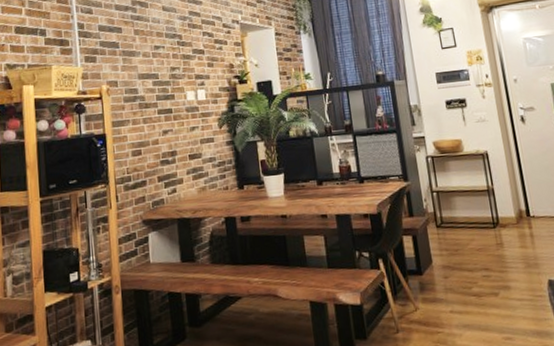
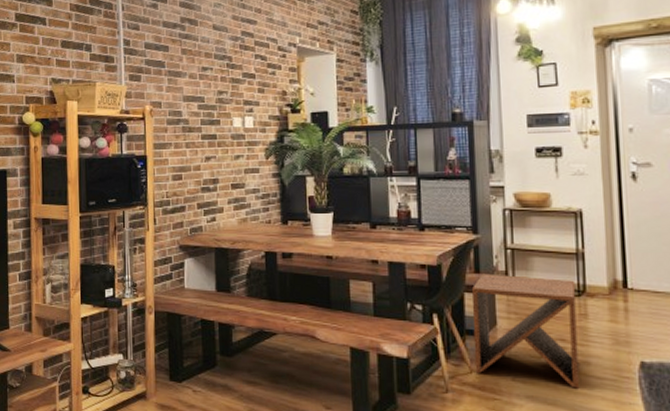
side table: none [408,214,505,312] -> present [471,273,580,389]

